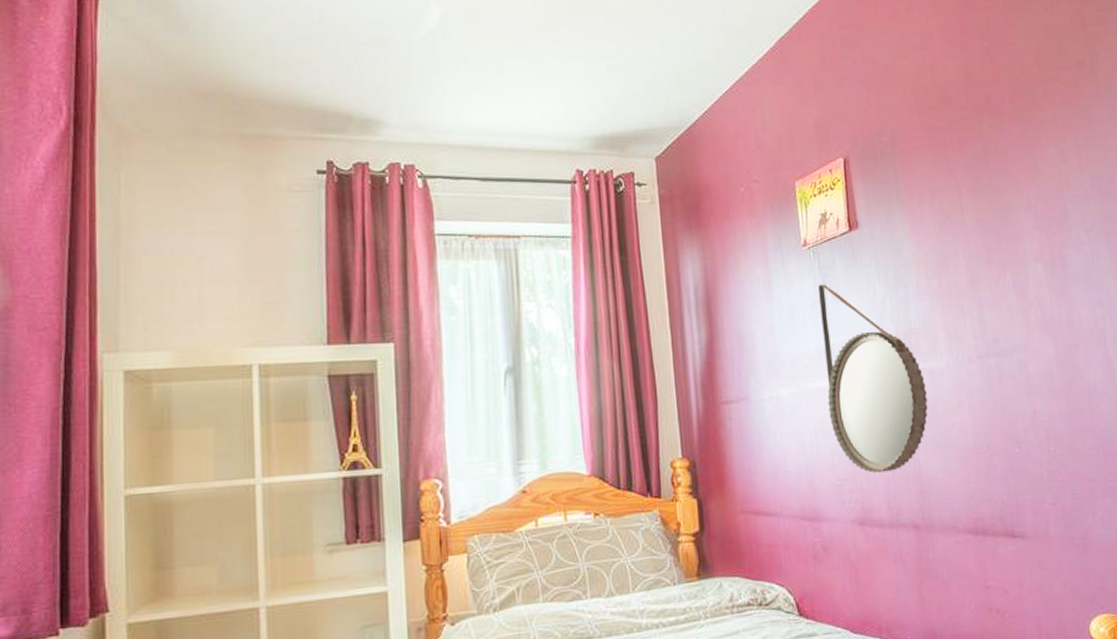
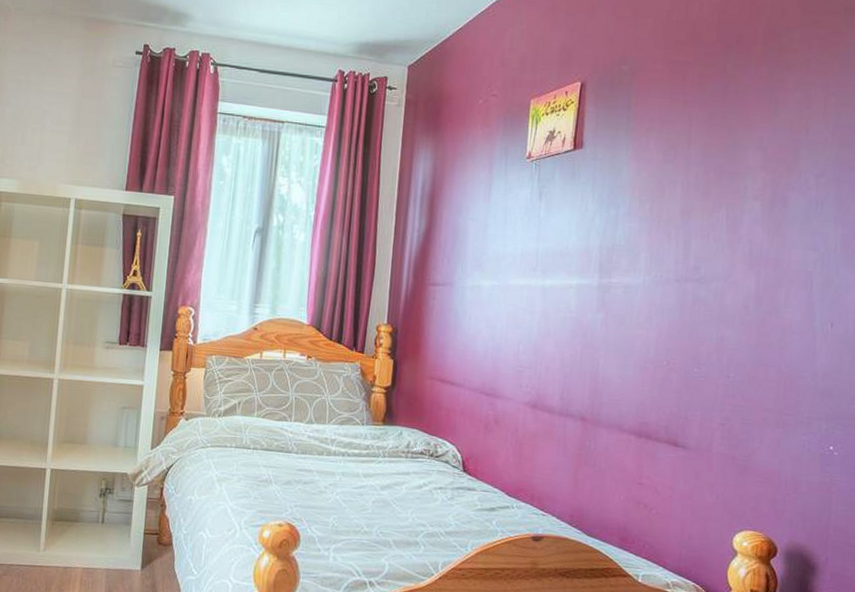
home mirror: present [818,284,928,473] -> none [522,194,619,368]

